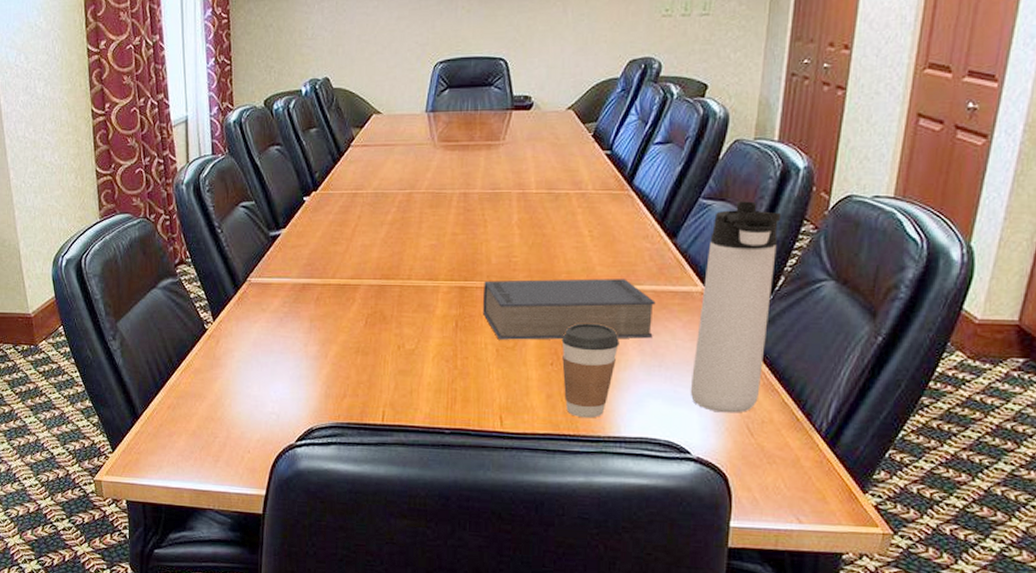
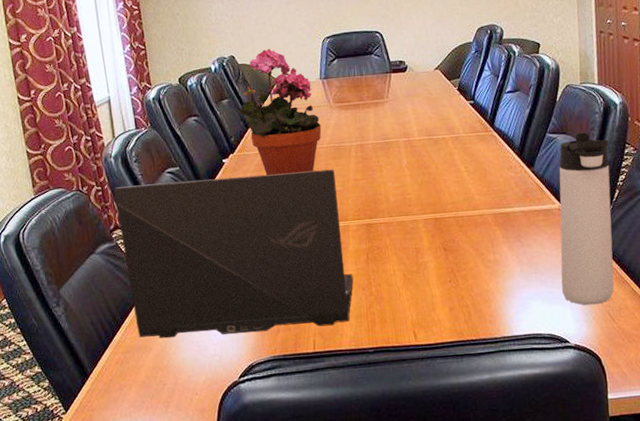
laptop: none [183,217,437,397] -> present [114,169,354,339]
potted plant: none [326,72,421,221] -> present [237,49,322,175]
book: present [483,279,656,340] -> none [386,204,527,266]
coffee cup: present [561,323,619,419] -> none [455,243,502,324]

